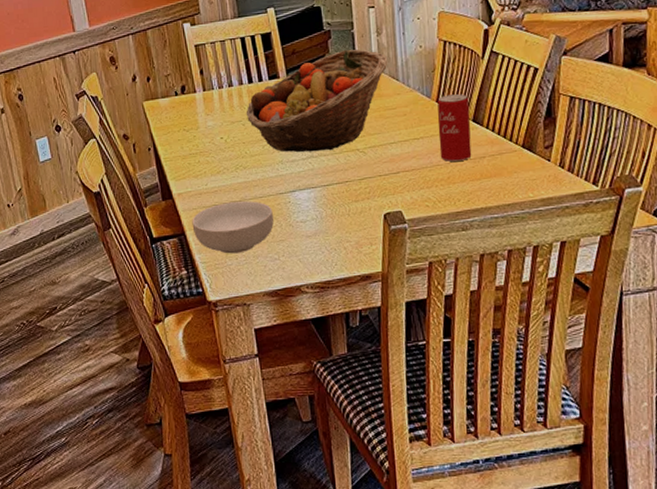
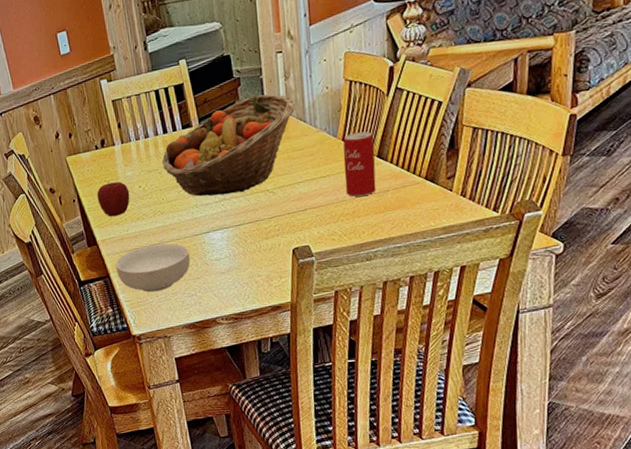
apple: none [174,131,211,169] -> present [97,181,130,217]

